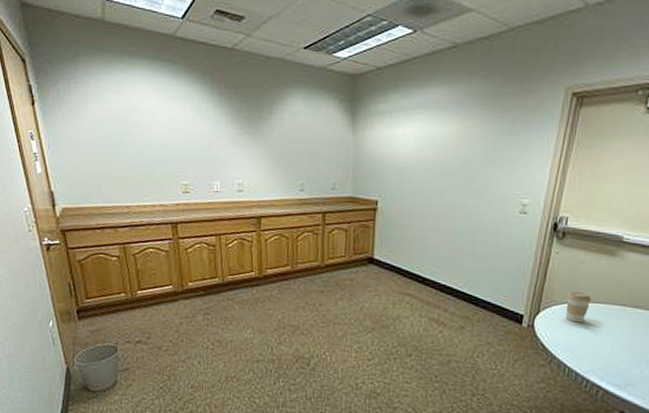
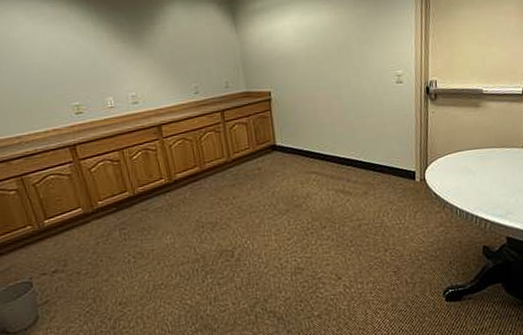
coffee cup: present [565,292,592,323] -> none [447,142,468,170]

